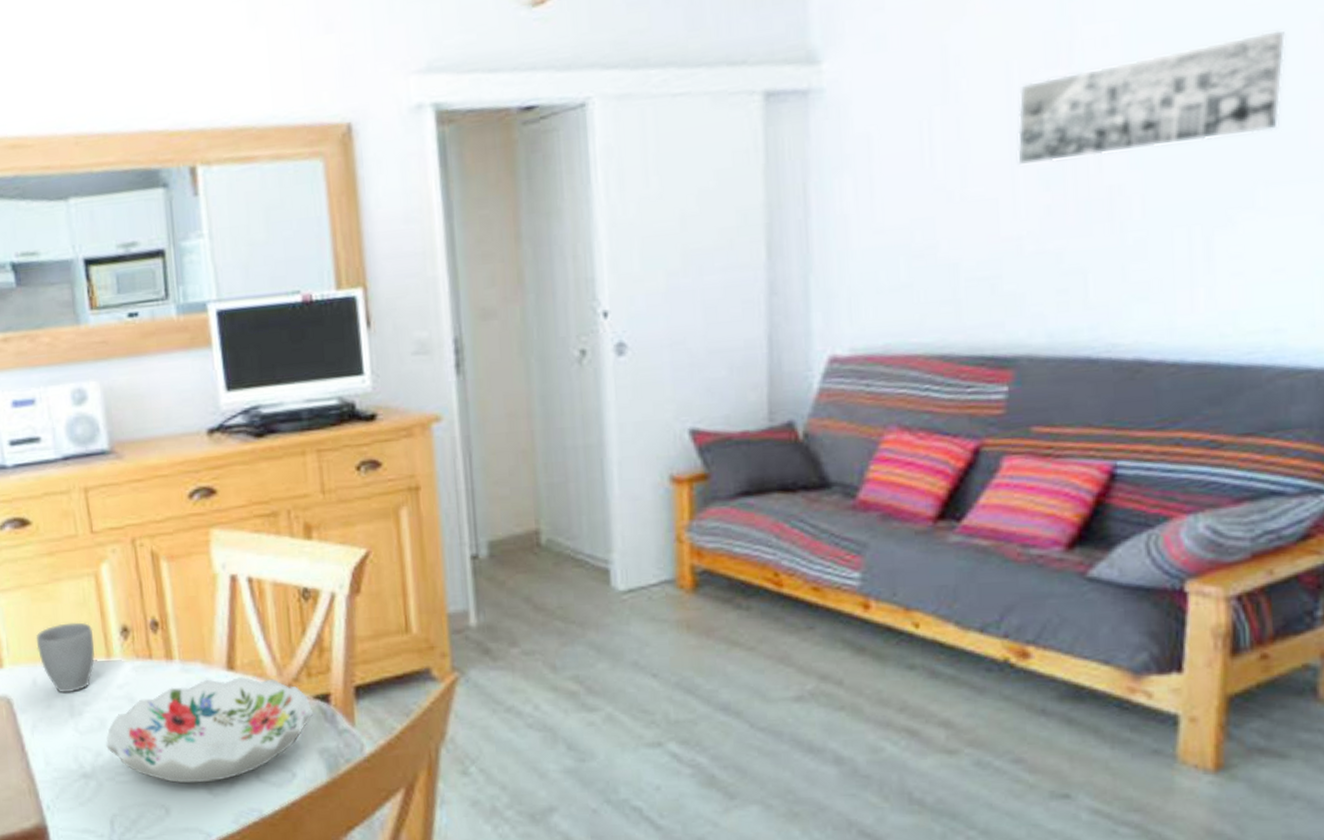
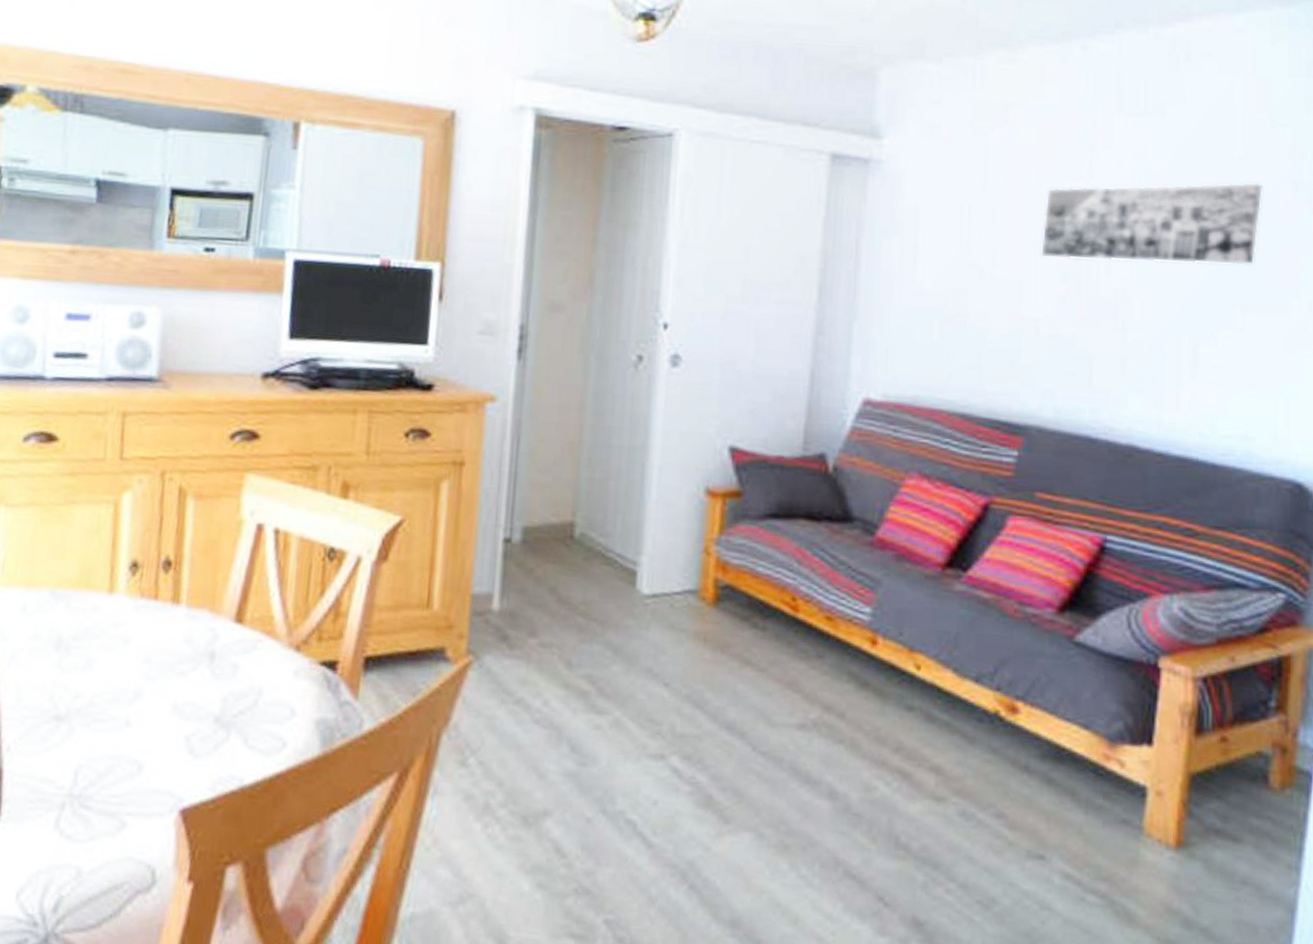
mug: present [35,622,95,693] -> none [35,549,101,625]
decorative bowl: present [106,676,313,784] -> none [88,630,317,742]

